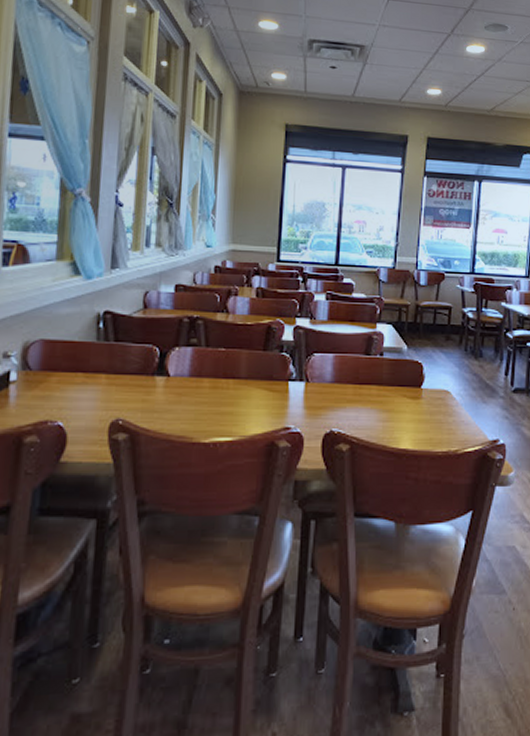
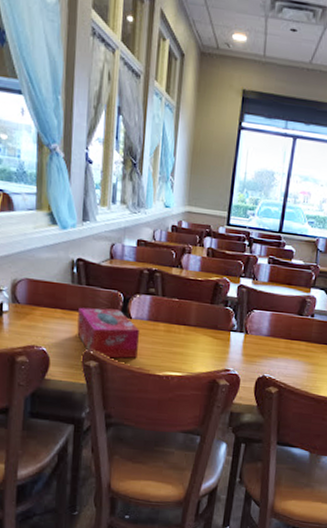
tissue box: none [102,367,179,428] -> present [77,307,139,359]

